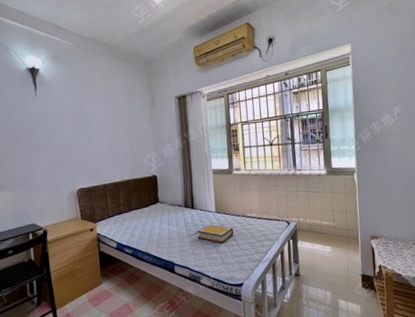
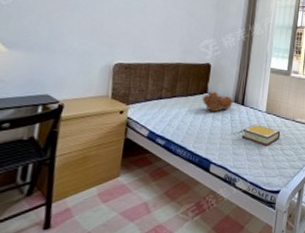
teddy bear: none [155,200,185,218] -> present [202,91,235,111]

